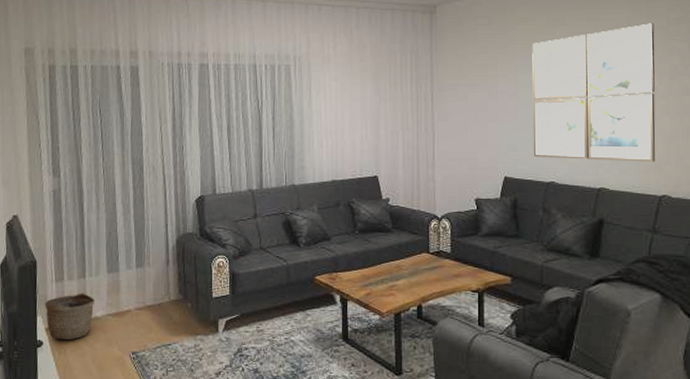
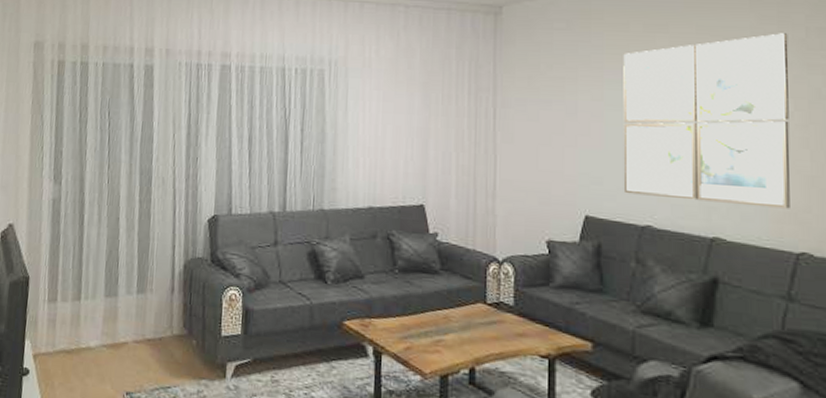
basket: present [45,293,95,340] -> none [34,317,90,371]

